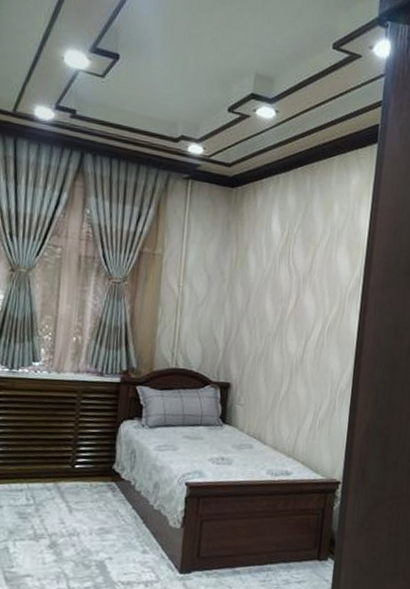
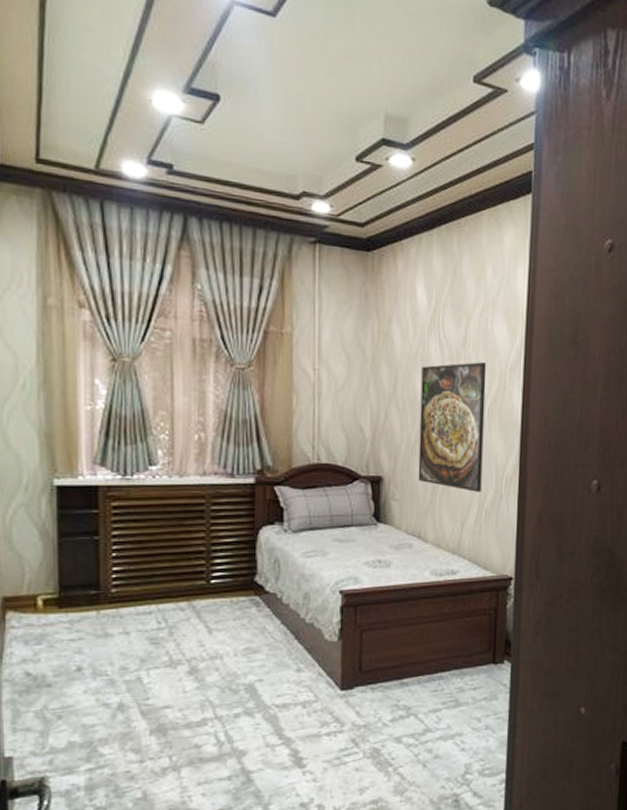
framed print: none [261,287,329,402] -> present [418,362,487,492]

